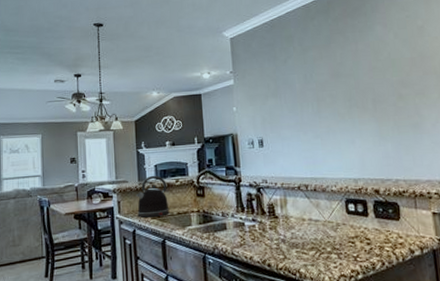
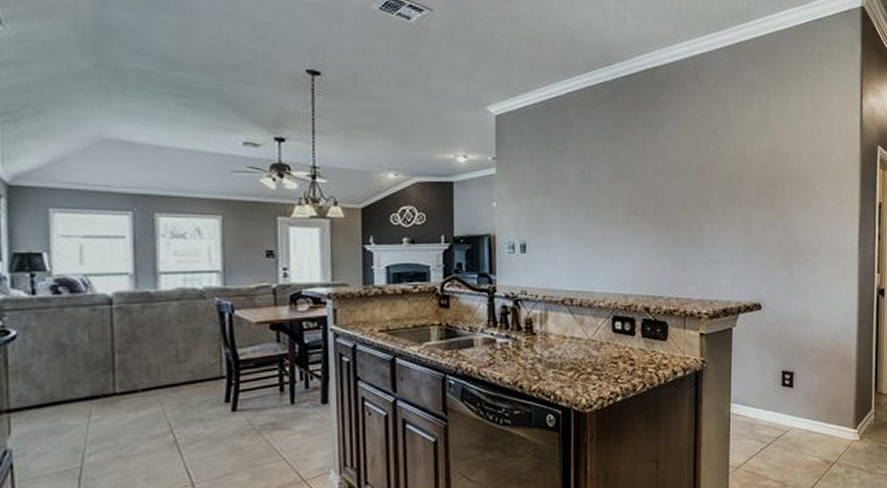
kettle: present [135,175,170,218] -> none [358,278,403,330]

